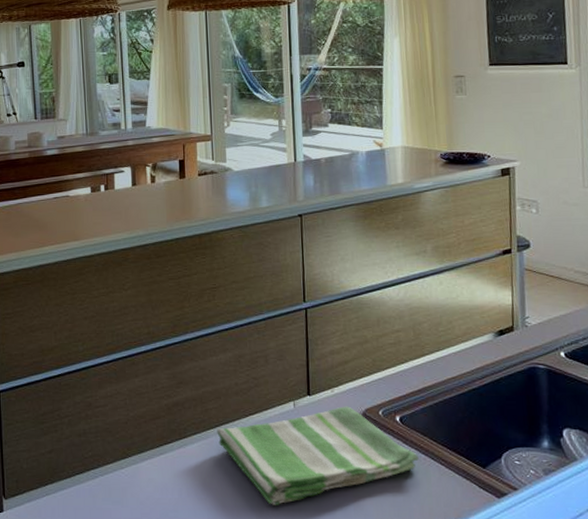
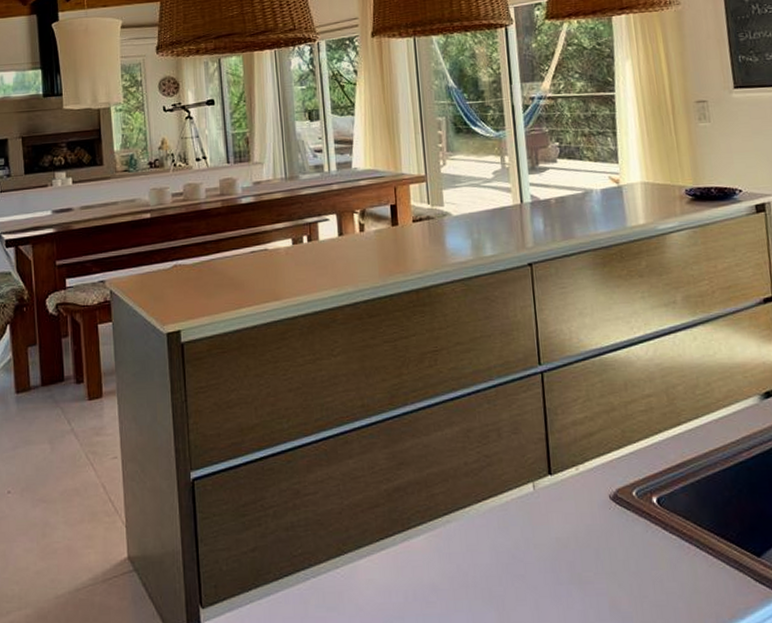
dish towel: present [217,406,419,505] -> none [445,486,682,608]

